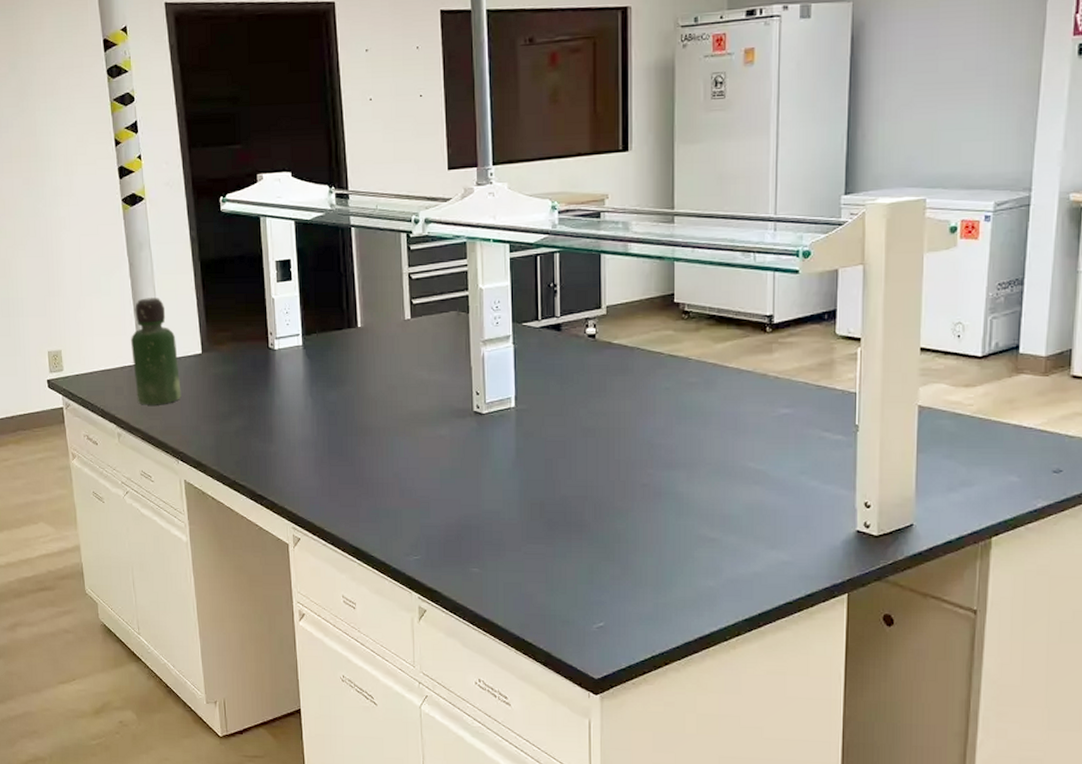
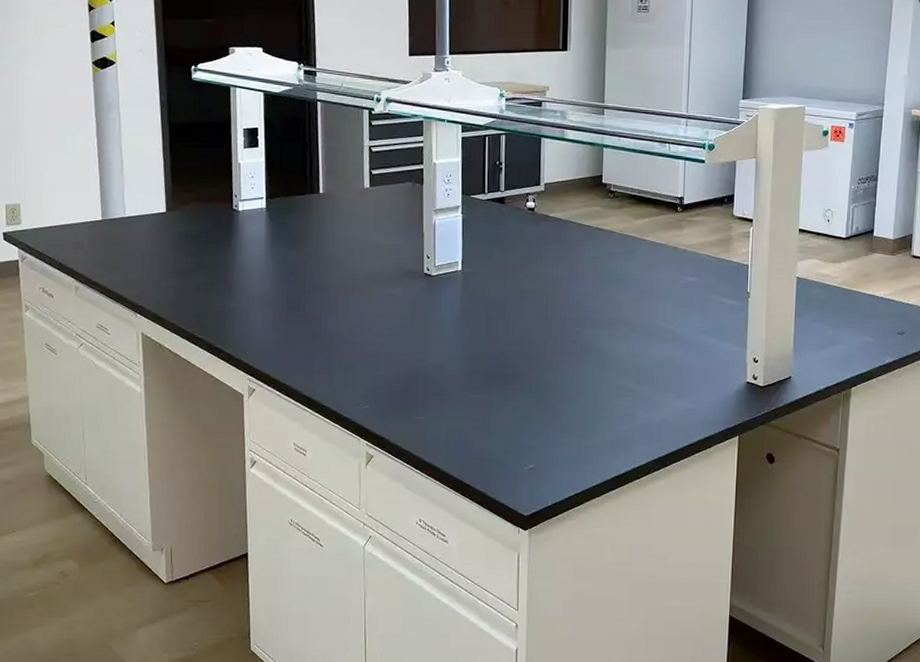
bottle: present [131,298,182,405] -> none [94,157,143,260]

